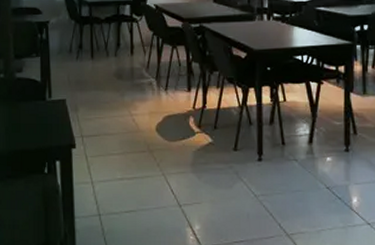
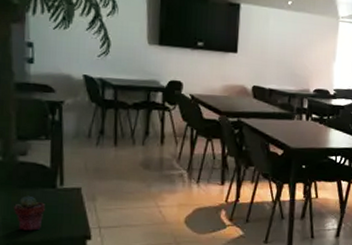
potted succulent: none [14,108,38,140] -> present [14,195,45,231]

